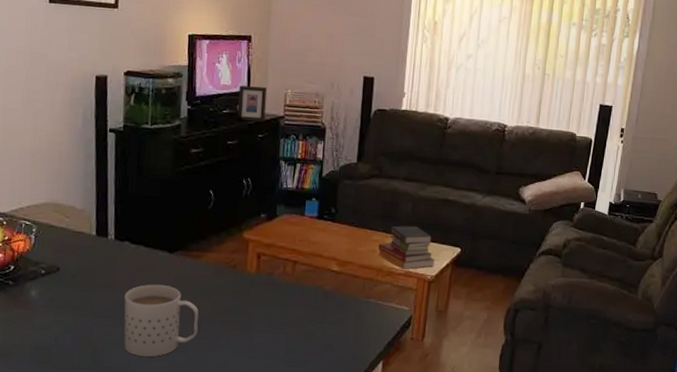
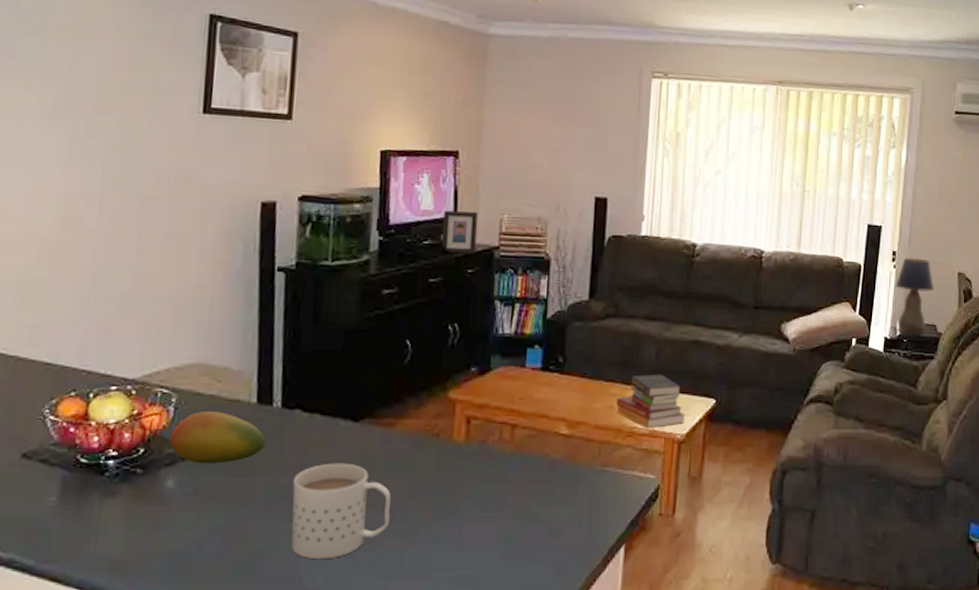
fruit: none [32,240,103,281] -> present [169,412,265,464]
table lamp: none [620,134,657,202] -> present [895,257,934,336]

